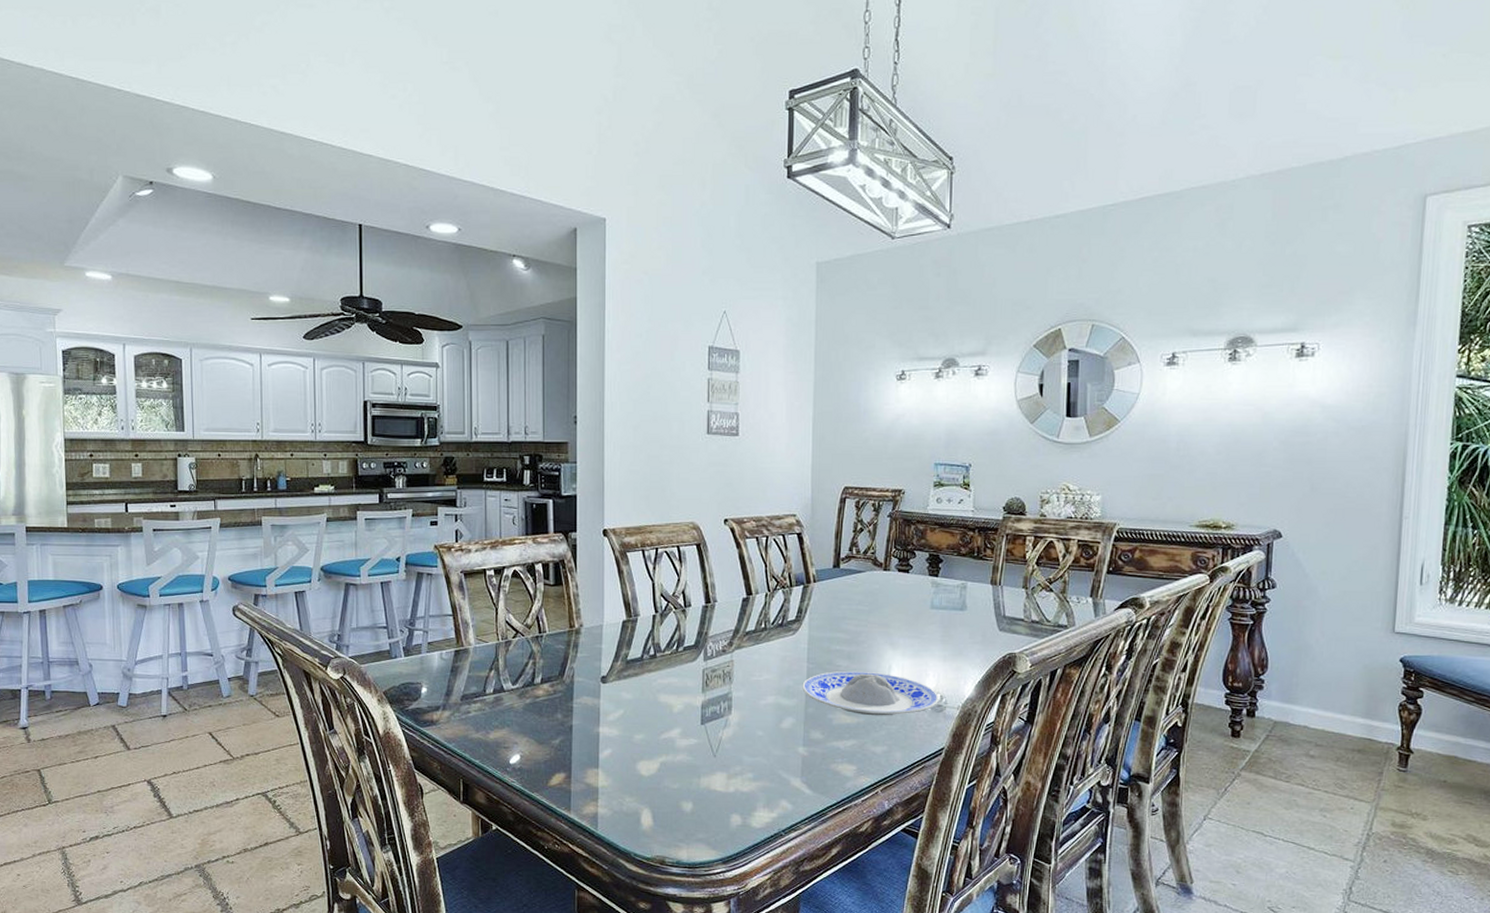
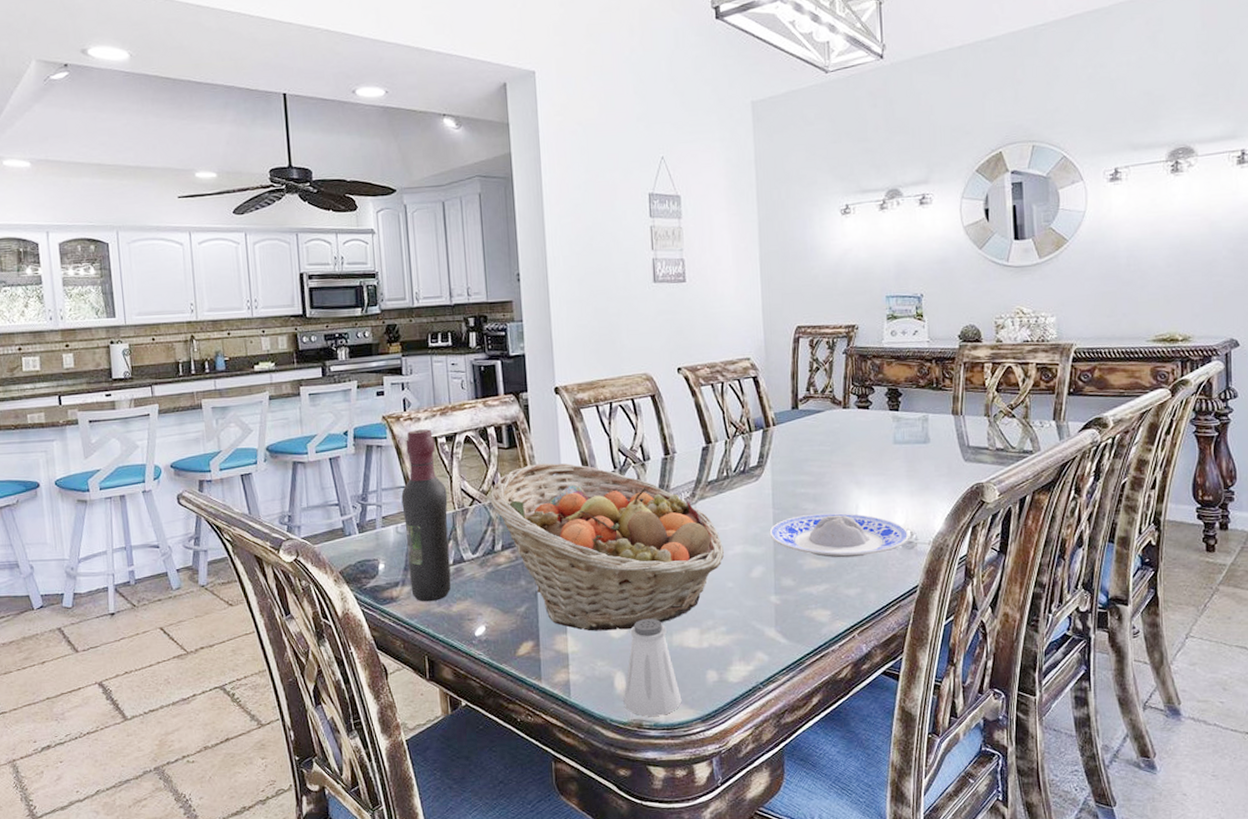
wine bottle: none [448,561,492,728] -> present [401,429,451,602]
fruit basket: none [534,602,757,769] -> present [491,463,725,631]
saltshaker: none [648,760,705,855] -> present [623,618,682,717]

